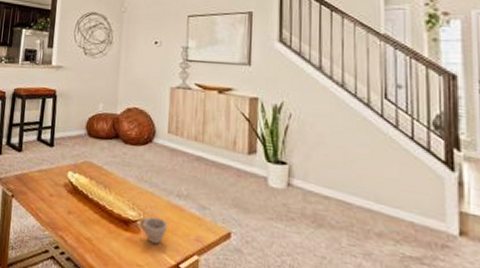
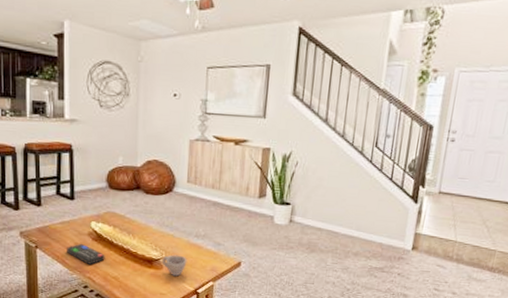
remote control: none [41,195,80,221] -> present [67,243,105,265]

